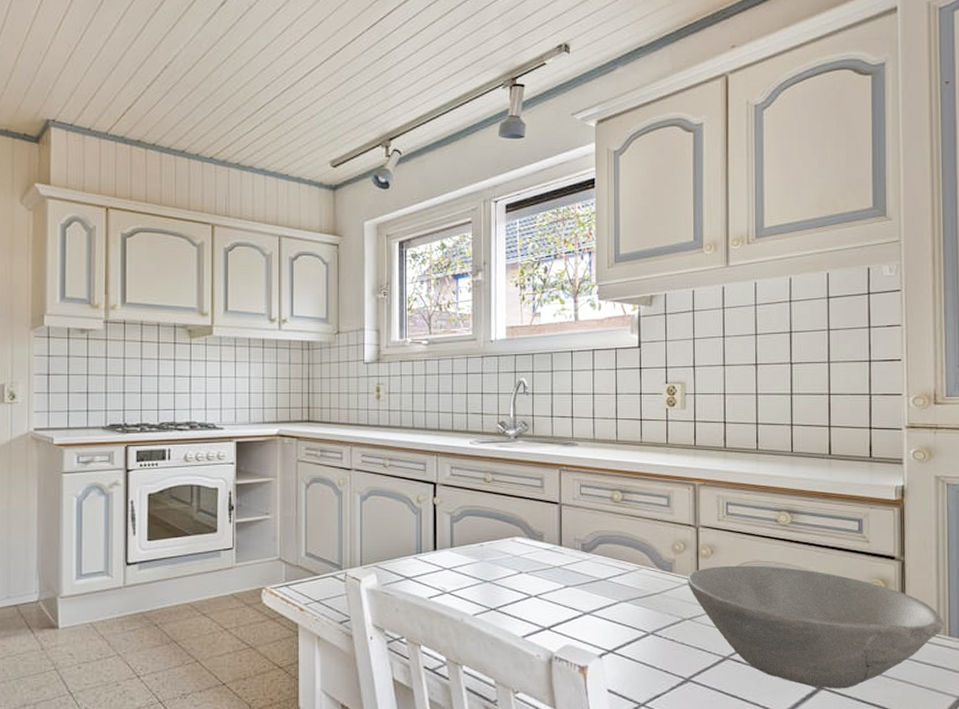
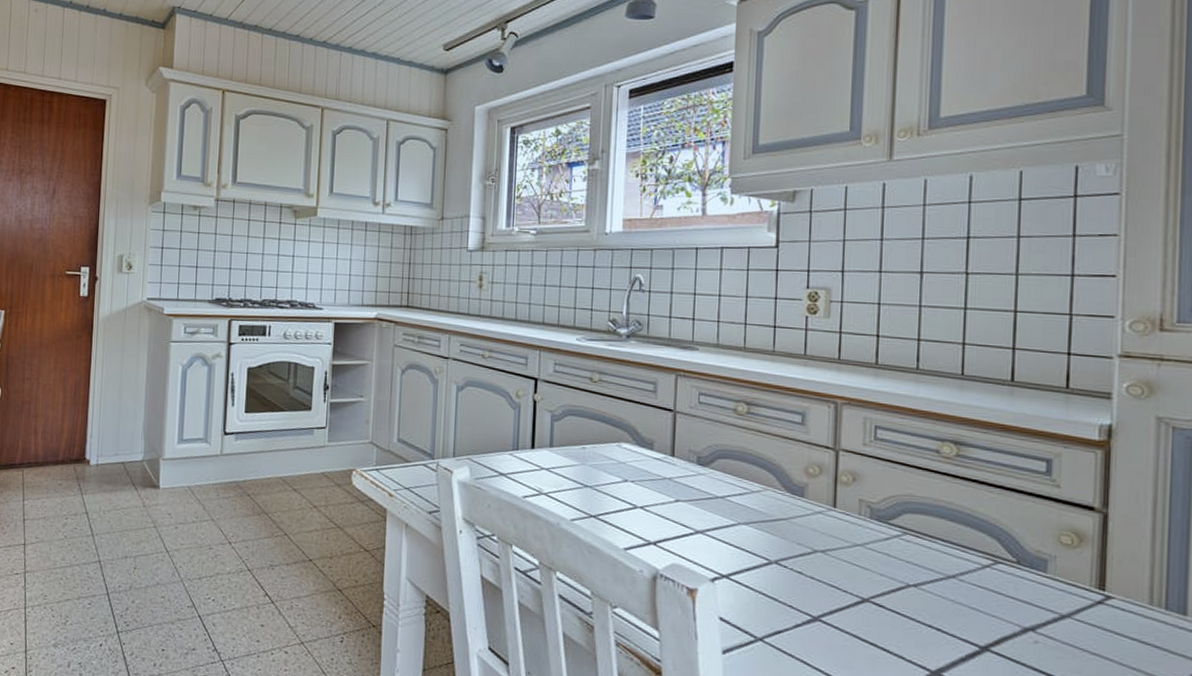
bowl: present [687,565,944,689] -> none [822,496,1159,655]

